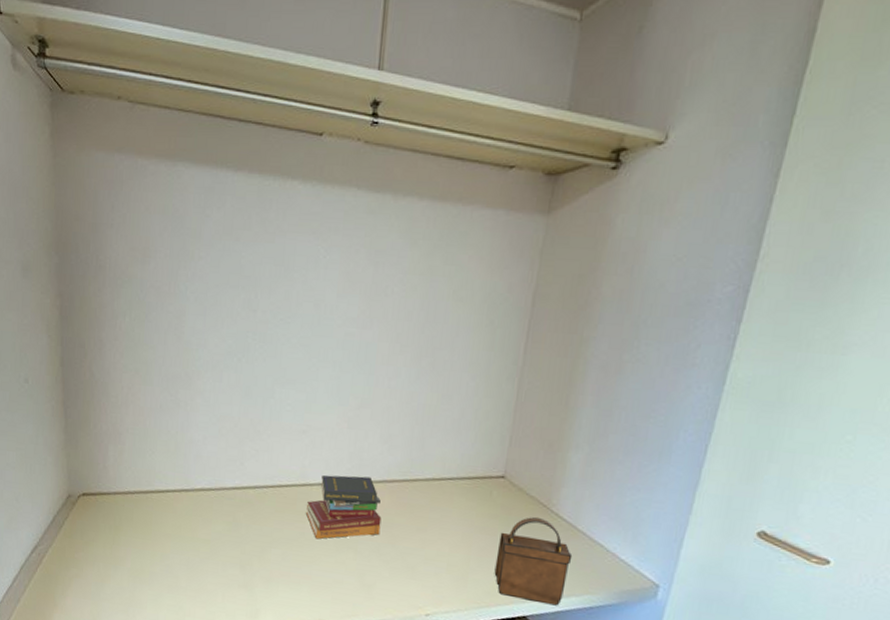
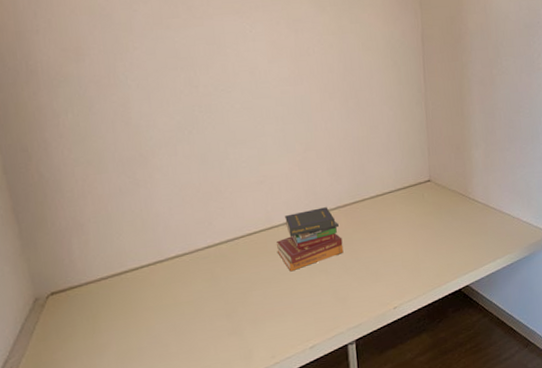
handbag: present [494,517,573,606] -> none [436,205,491,274]

